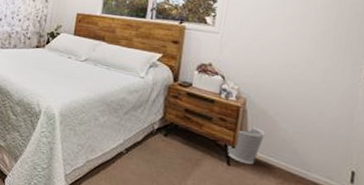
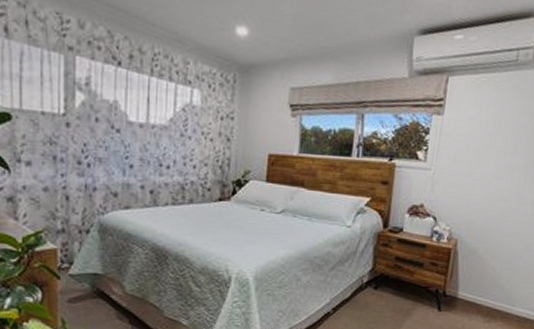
wastebasket: present [227,125,266,165] -> none [438,266,475,307]

